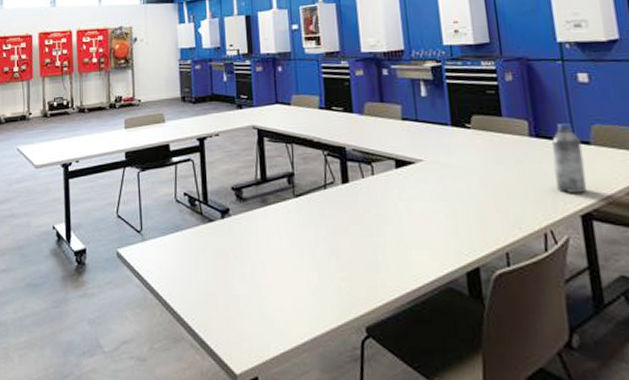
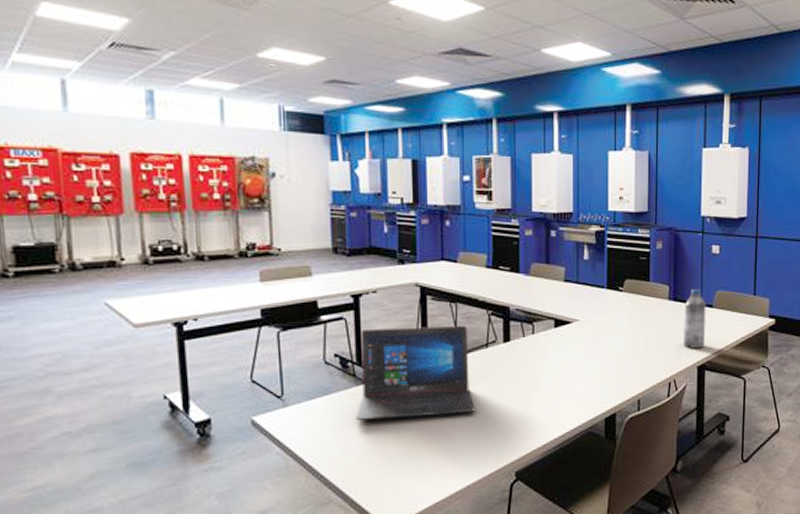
laptop: none [203,166,318,258] -> present [356,325,475,420]

